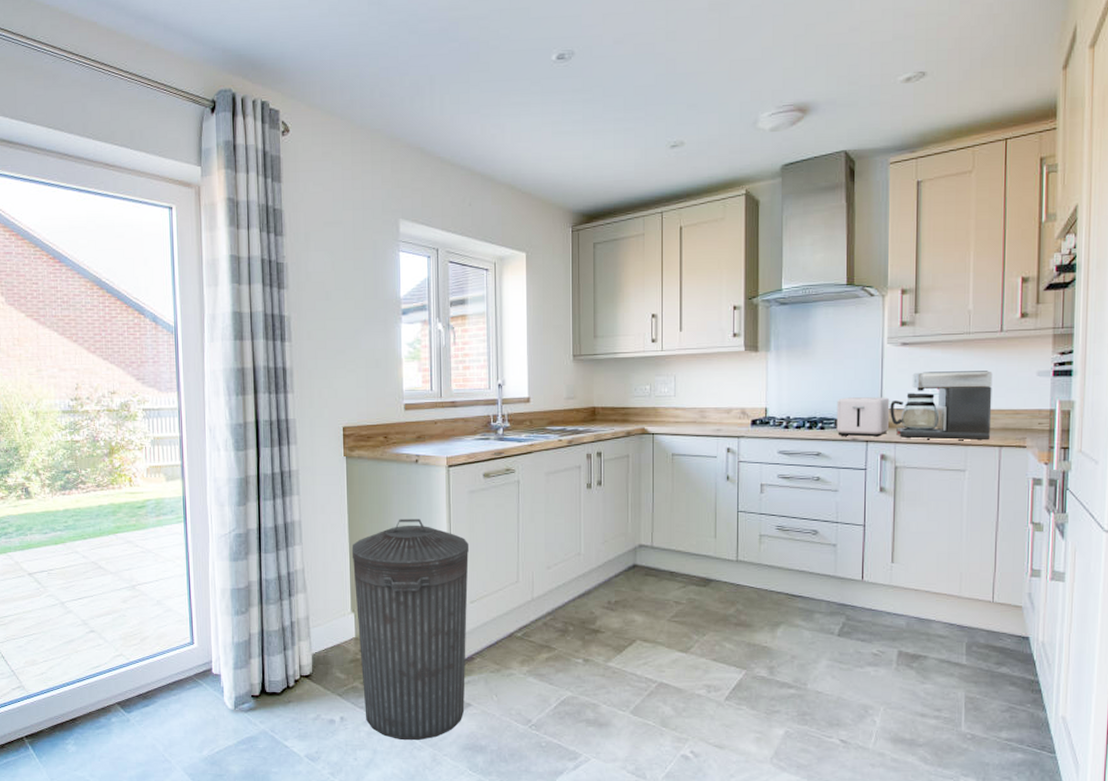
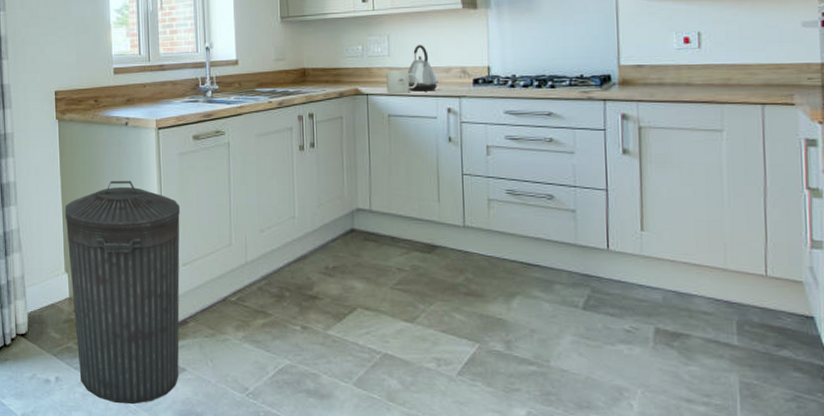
mug: none [672,410,701,434] -> present [386,70,418,95]
kettle: none [691,386,720,431] -> present [407,45,438,92]
toaster: present [834,397,890,438] -> none [565,53,630,96]
coffee maker: present [890,371,993,441] -> none [629,22,751,98]

